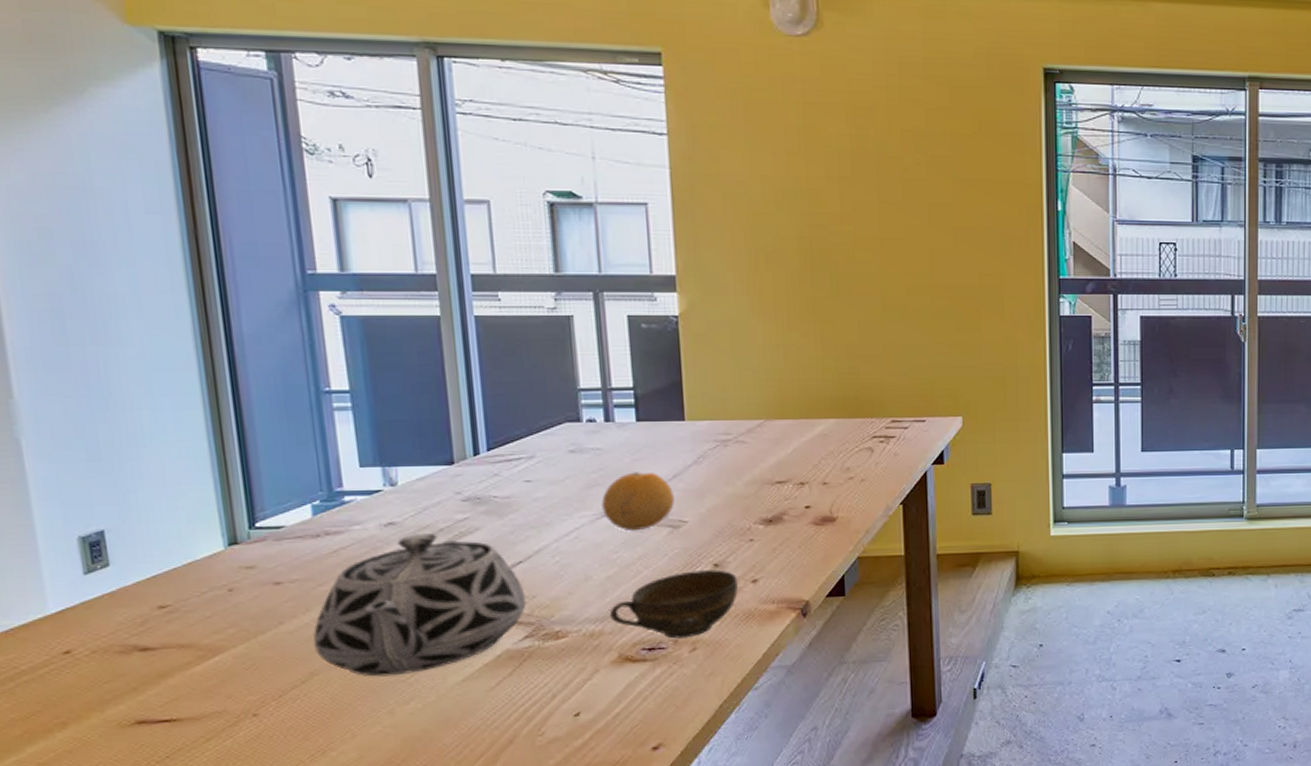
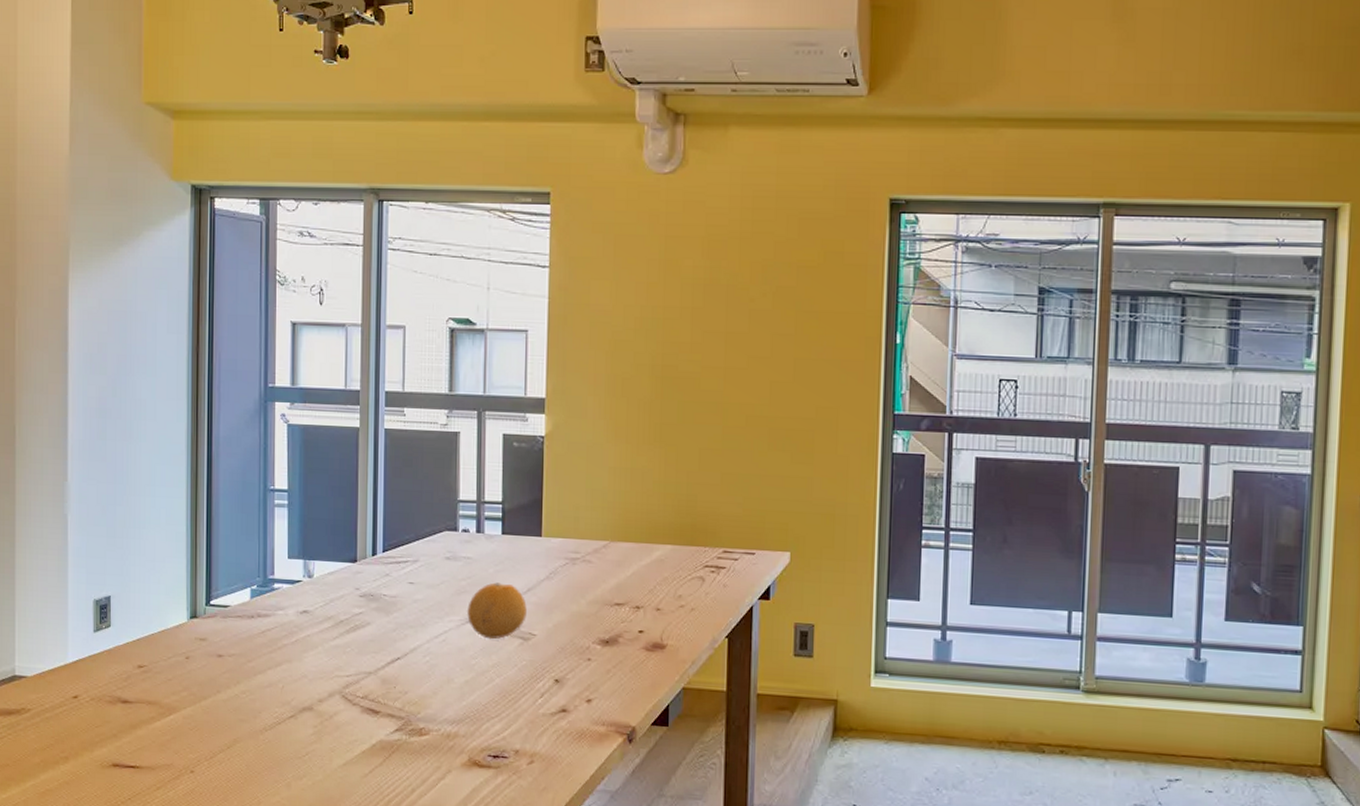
teapot: present [313,533,527,677] -> none [239,623,400,752]
cup: present [609,569,739,639] -> none [464,683,575,750]

